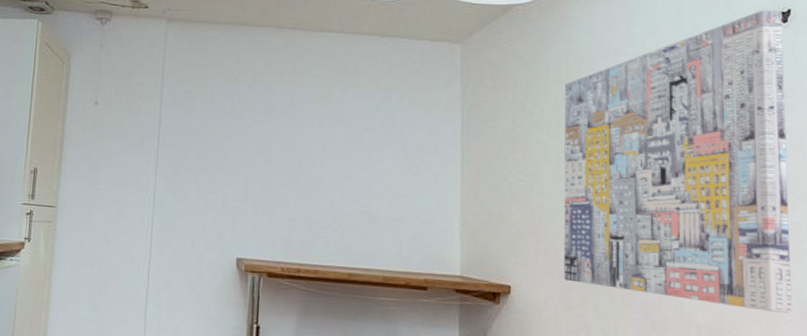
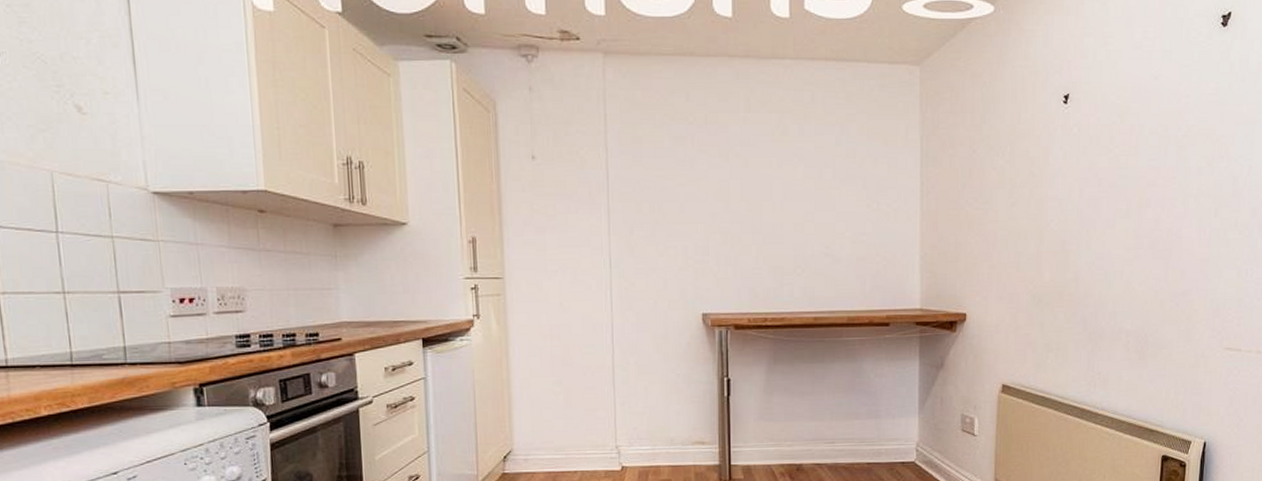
wall art: present [563,10,792,313] -> none [1013,14,1224,313]

